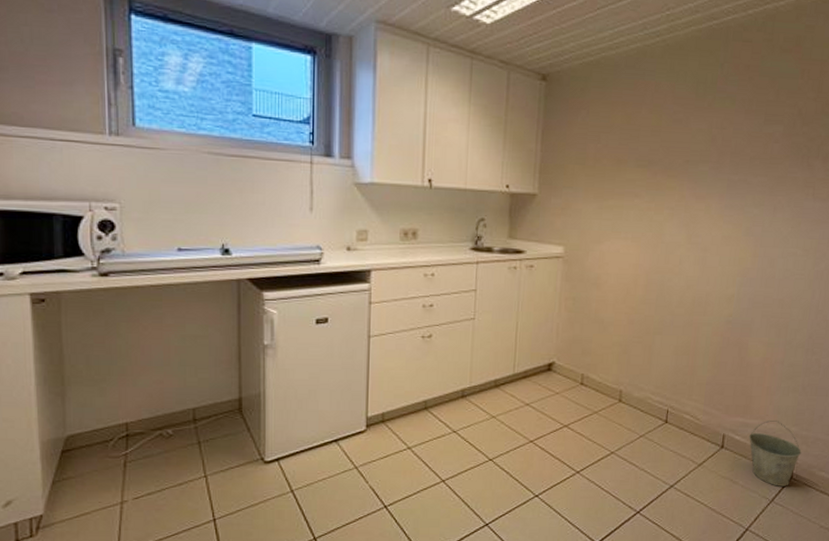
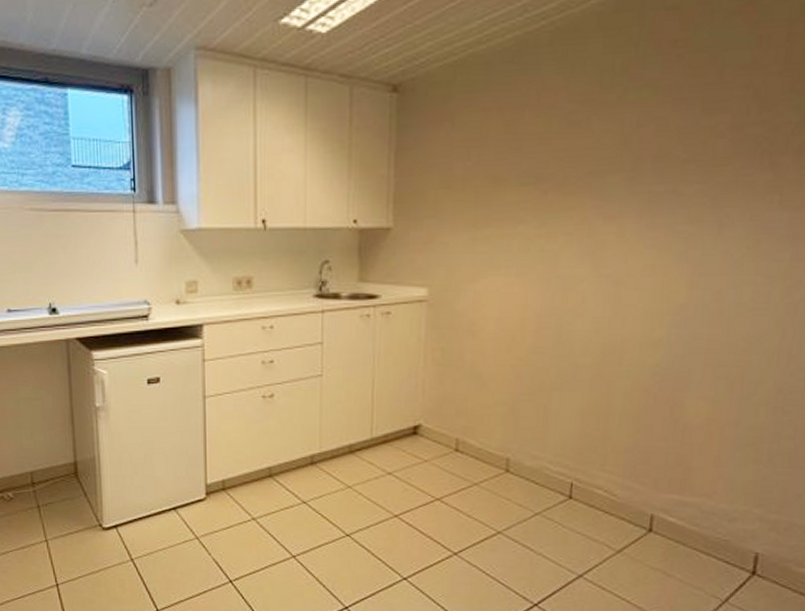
bucket: present [748,421,802,486] -> none [688,499,769,584]

